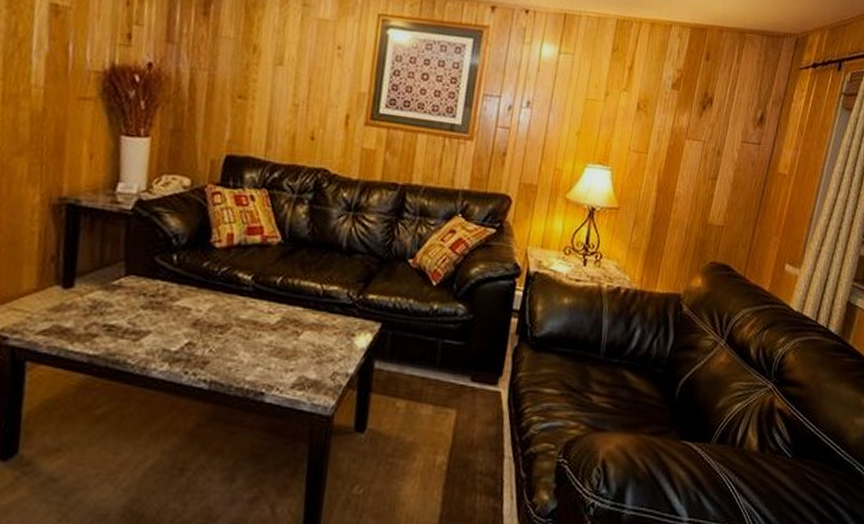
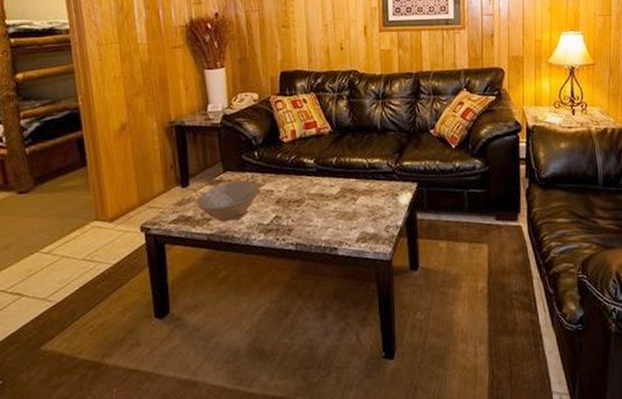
bowl: none [80,289,172,341] -> present [197,180,259,222]

